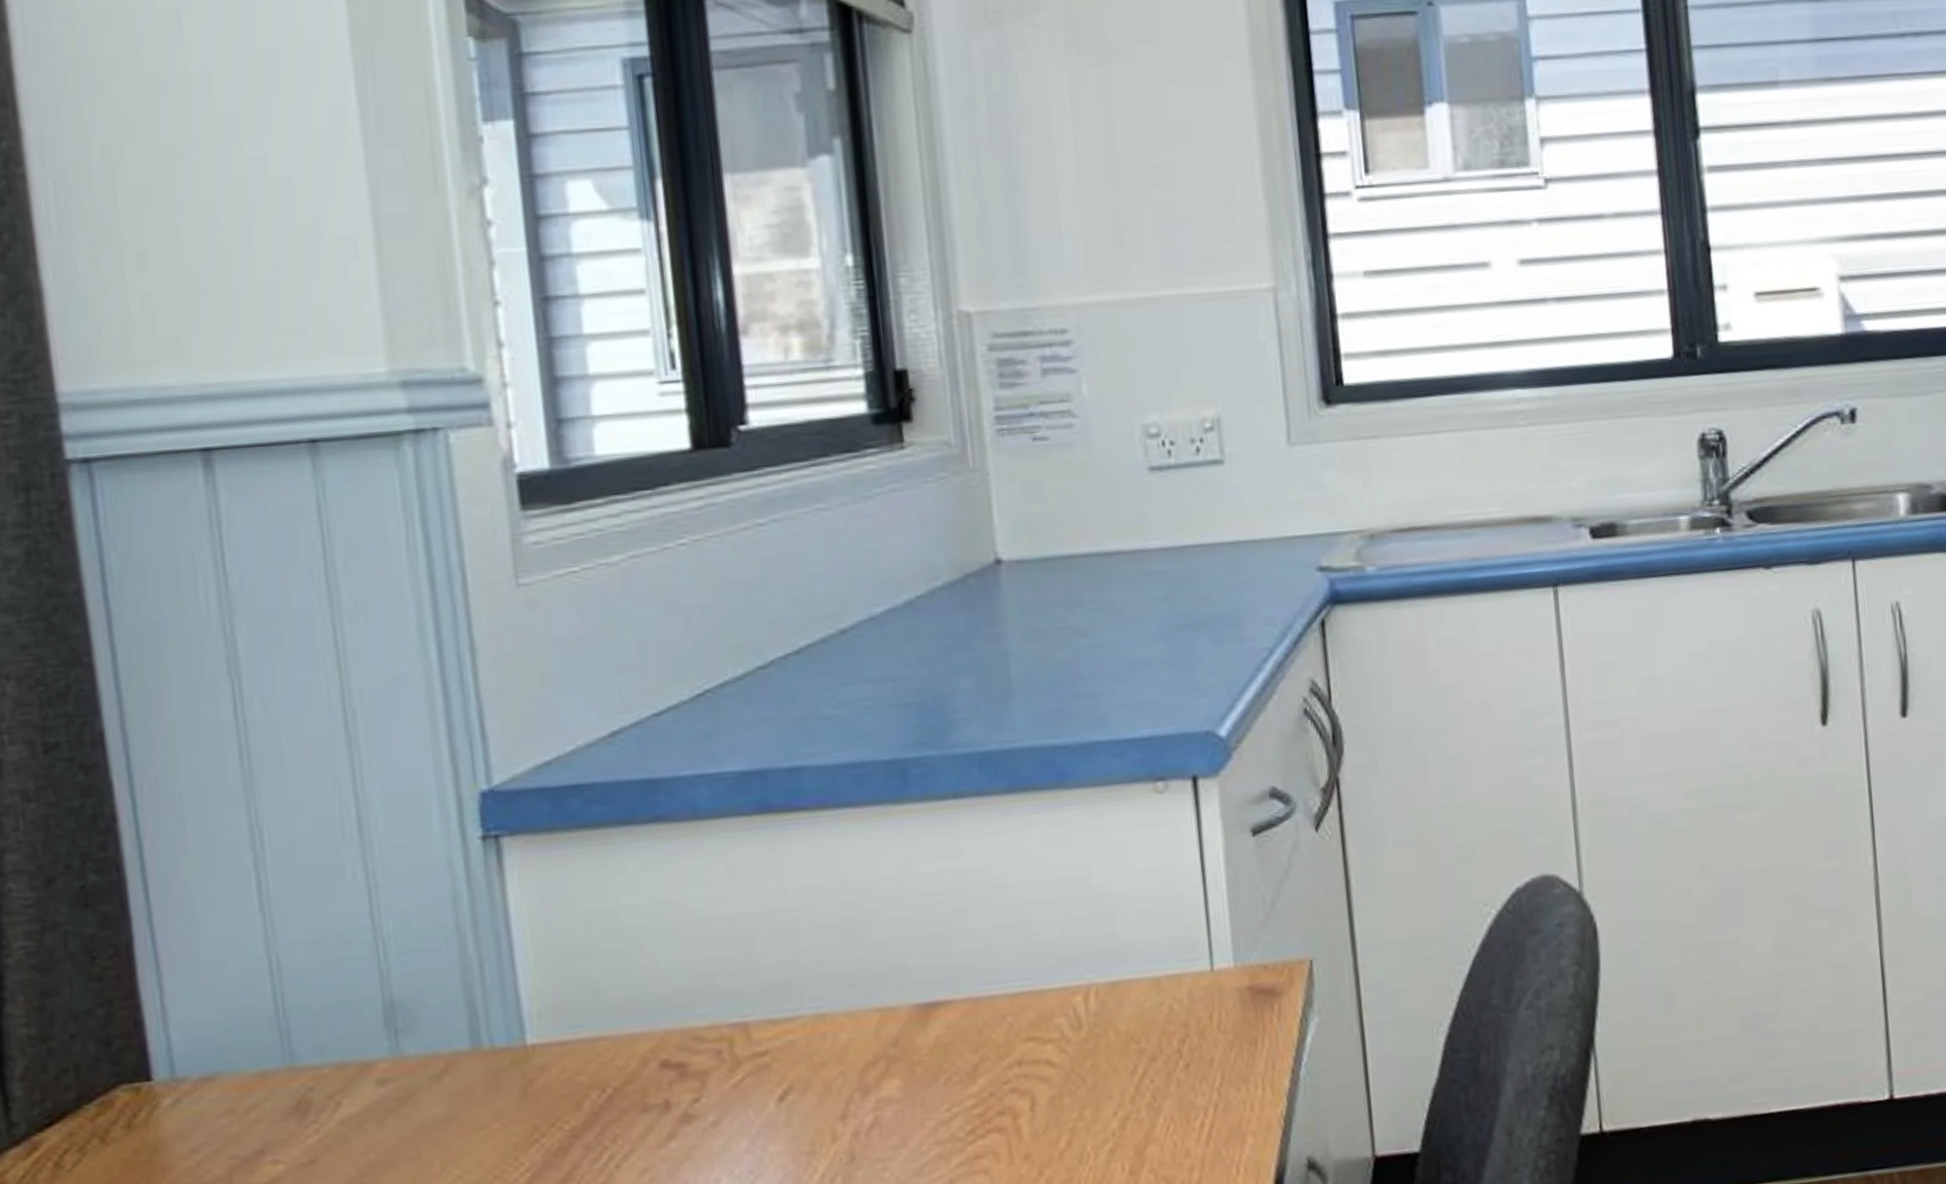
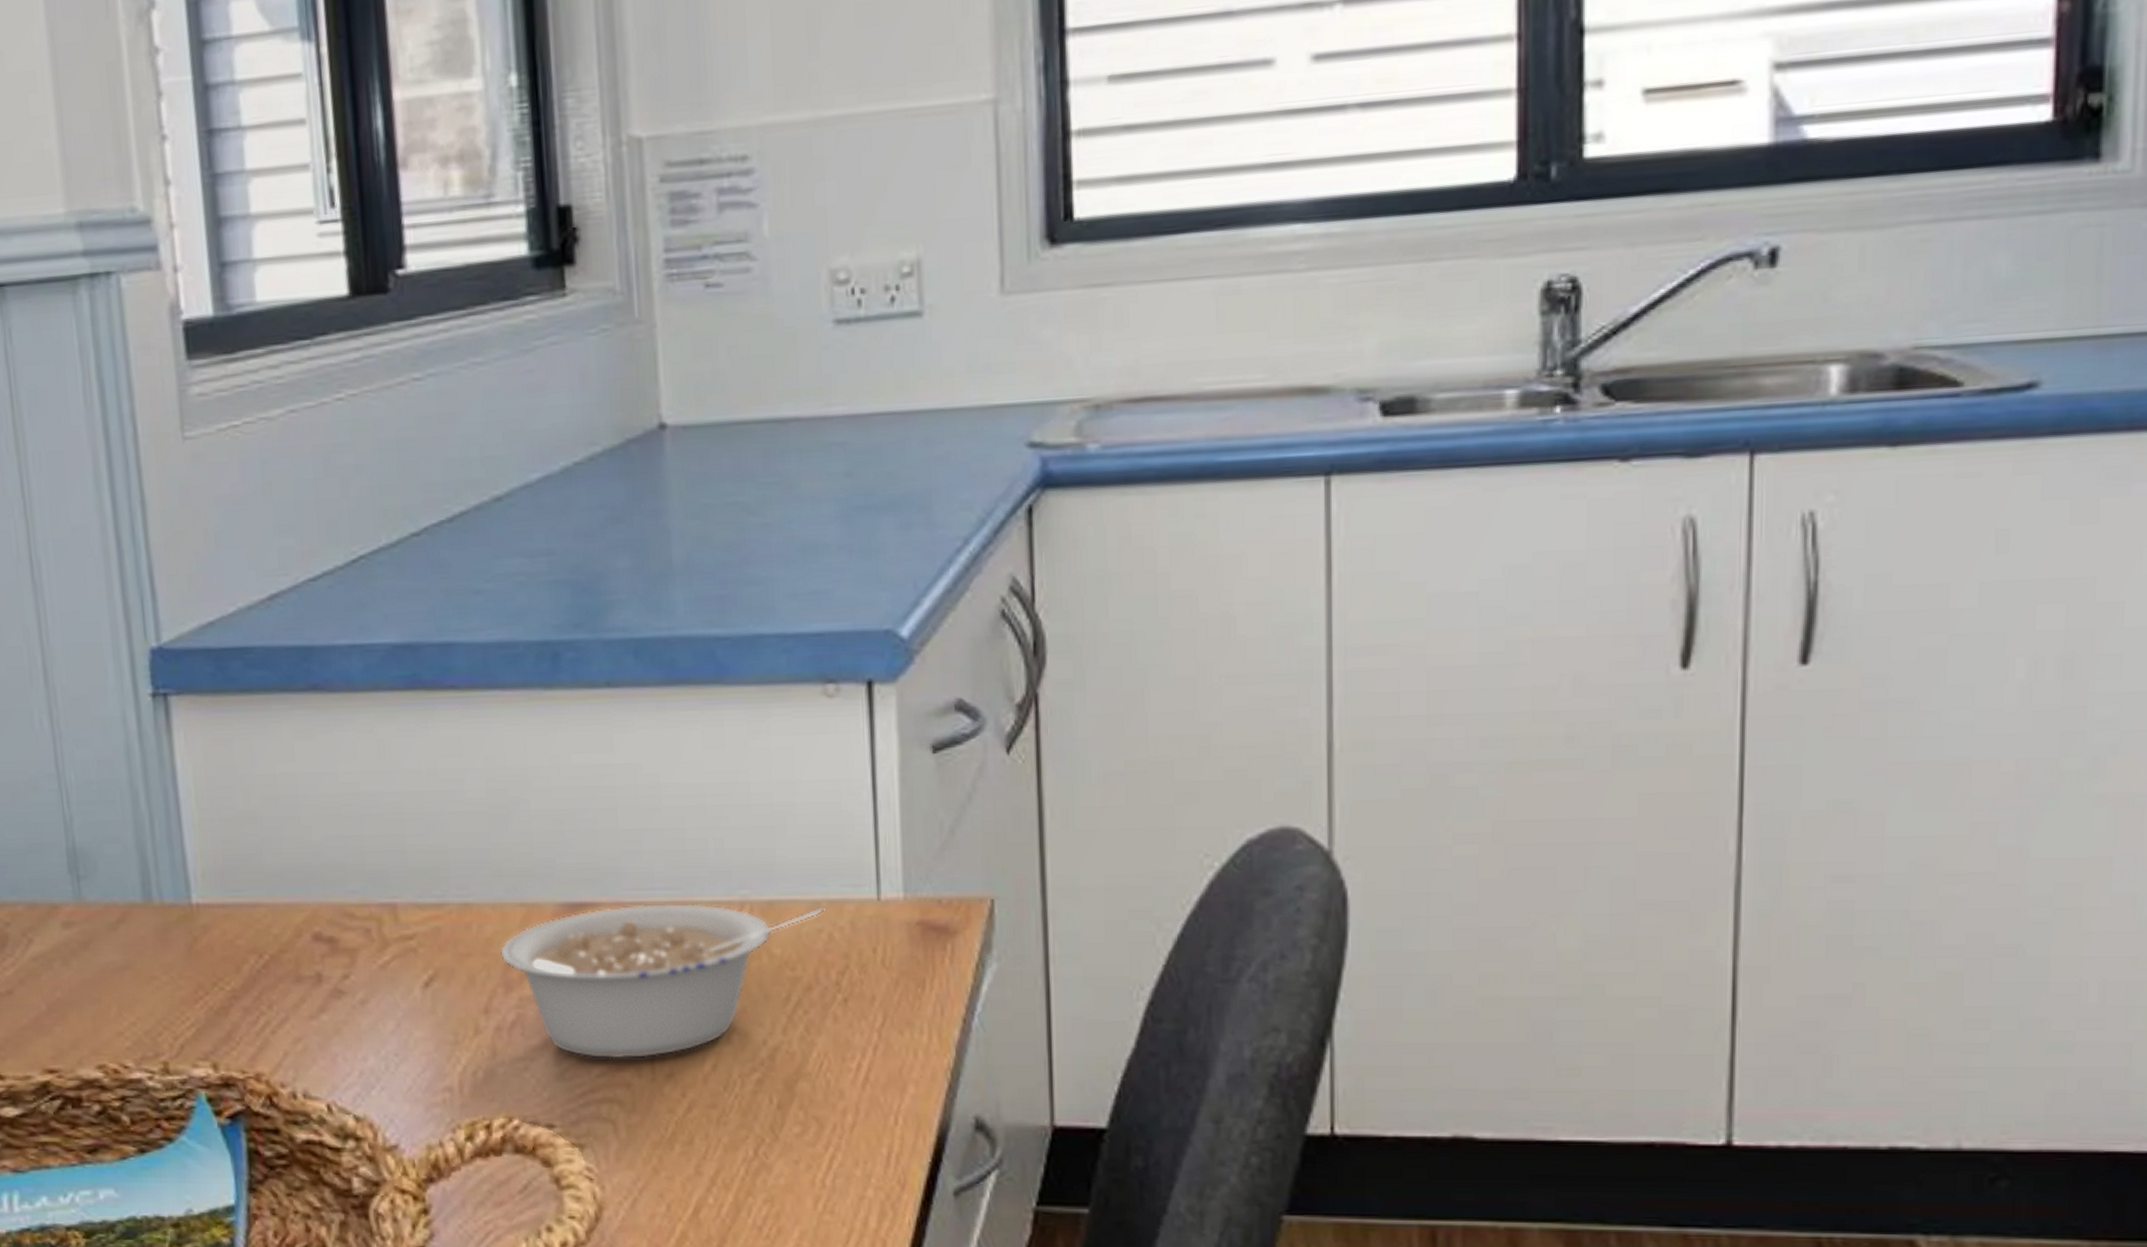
legume: none [855,981,1165,1150] -> present [499,903,825,1059]

